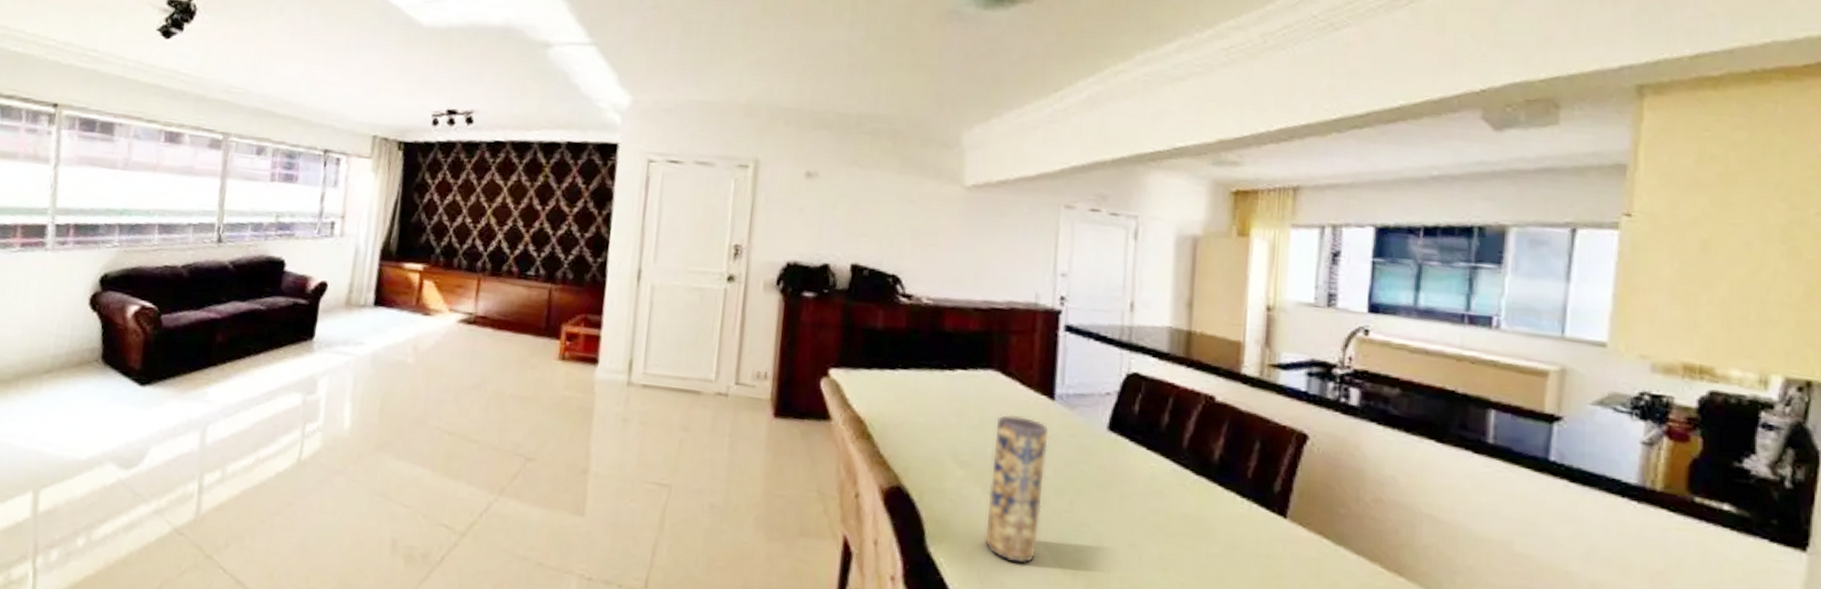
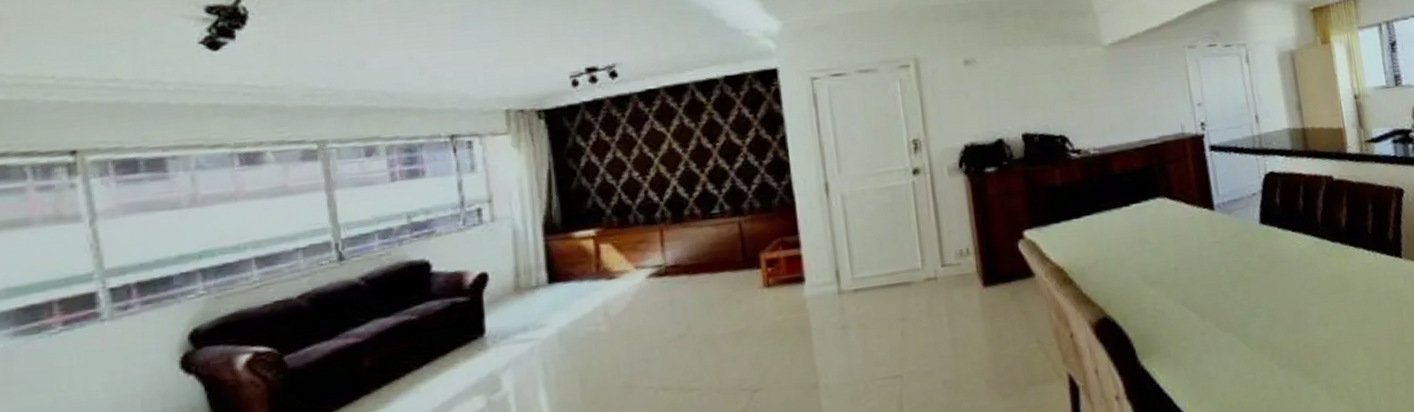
vase: present [984,415,1049,564] -> none [1172,230,1228,355]

